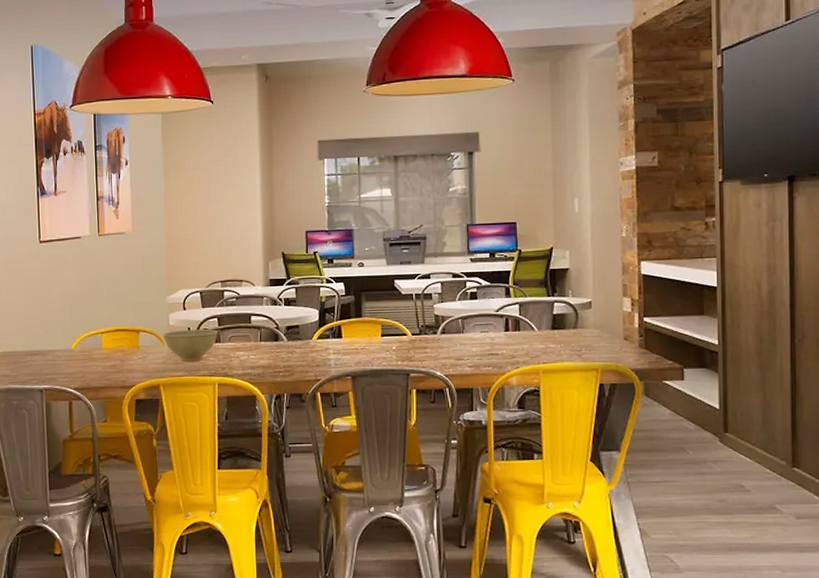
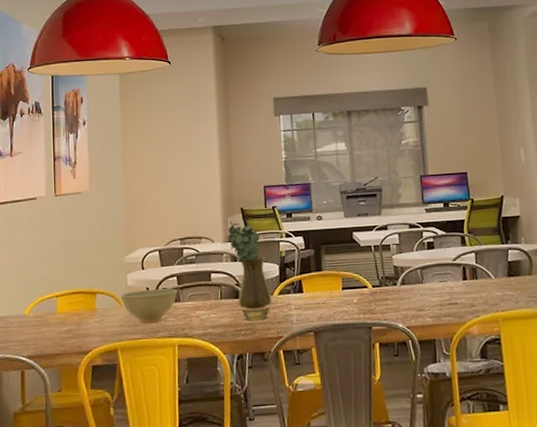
vase: none [268,264,311,364] -> present [227,220,272,321]

